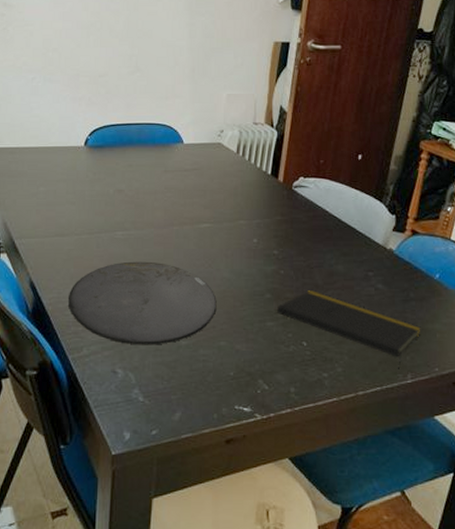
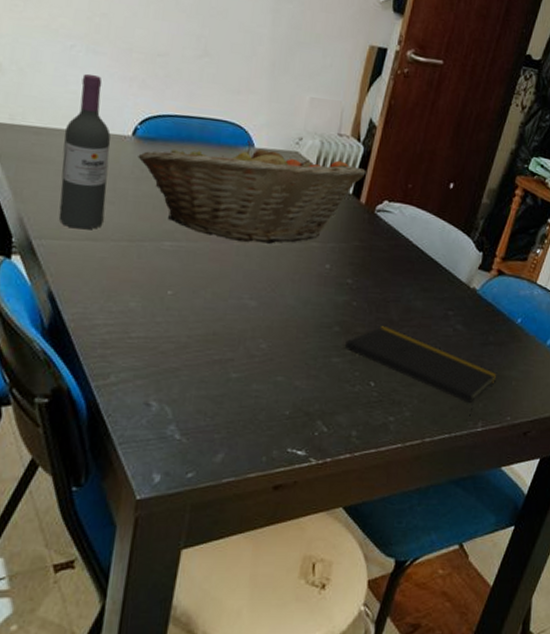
wine bottle: none [32,99,68,228] -> present [58,73,111,230]
plate: present [67,261,217,345] -> none [95,277,278,376]
fruit basket: none [90,138,281,225] -> present [138,140,366,244]

